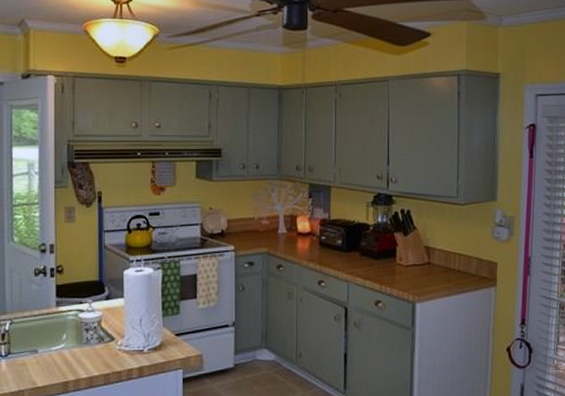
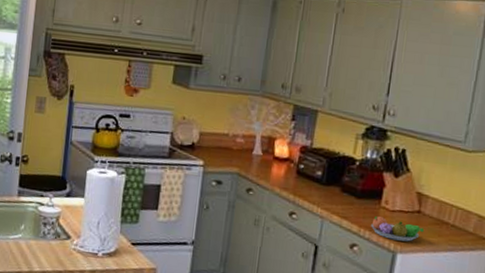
fruit bowl: none [391,273,436,292] -> present [371,216,425,242]

